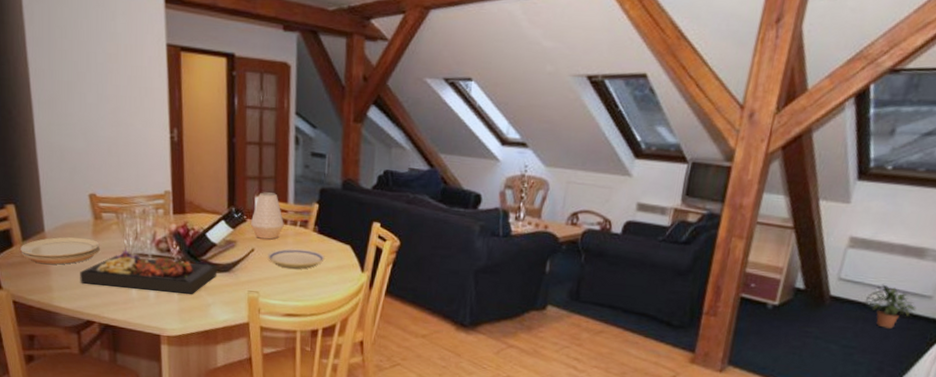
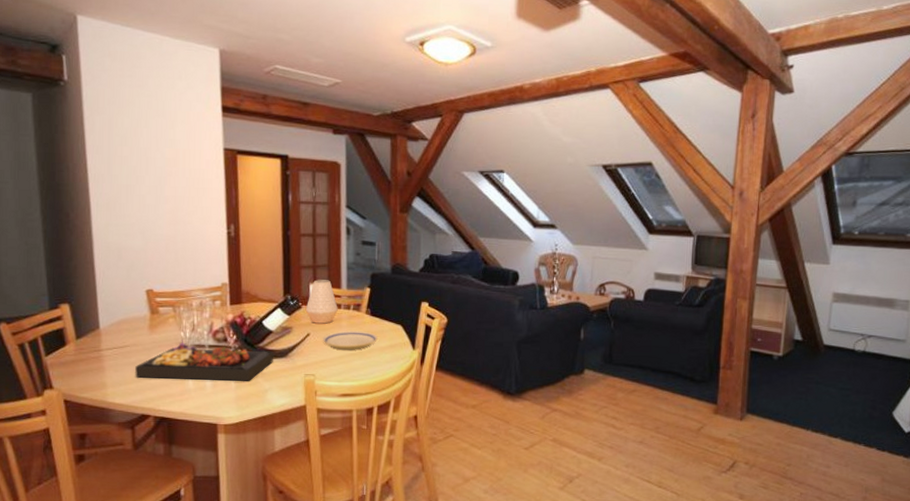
plate: present [20,237,101,265] -> none [74,332,157,361]
potted plant: present [866,284,917,329] -> none [853,332,894,371]

